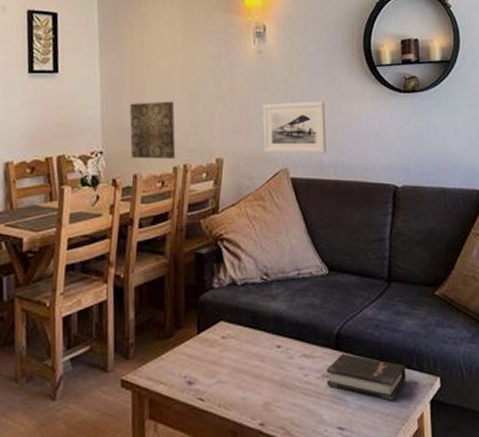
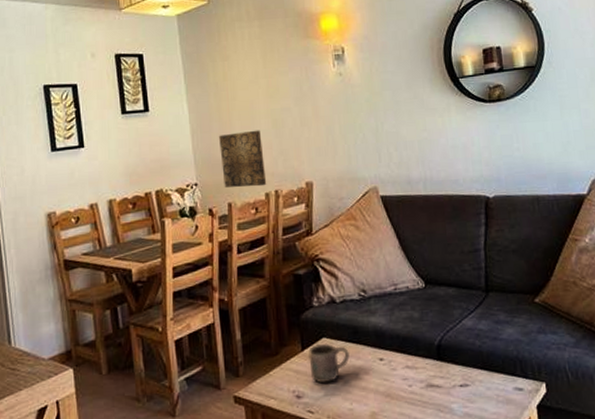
mug: none [204,327,246,370] -> present [308,343,350,384]
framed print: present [263,101,327,154] -> none [347,118,414,174]
hardback book: present [326,353,406,401] -> none [430,363,511,407]

